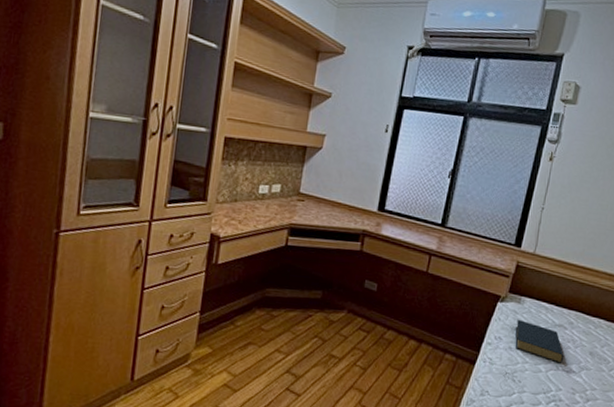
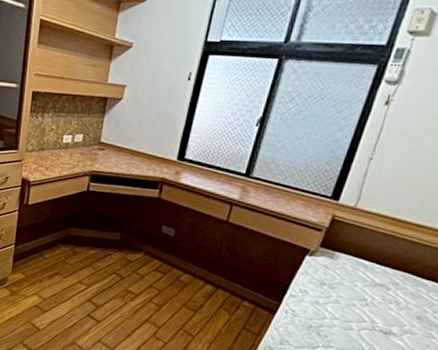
hardback book: present [515,319,564,363] -> none [323,274,384,324]

